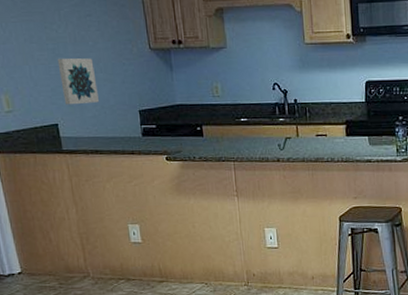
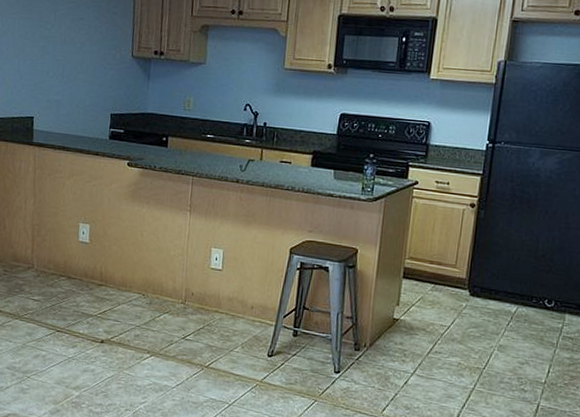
wall art: present [57,58,99,105] -> none [43,55,78,102]

